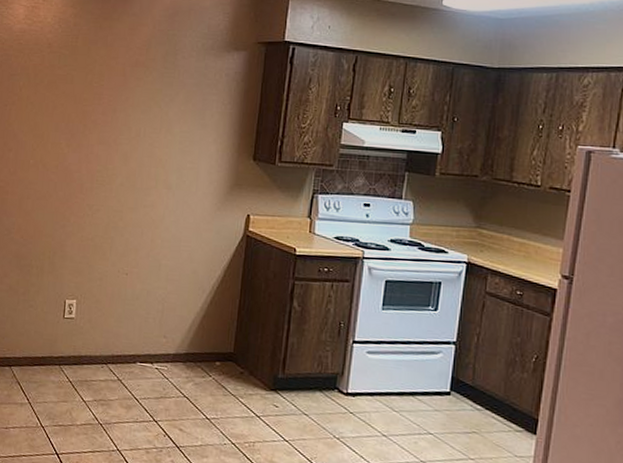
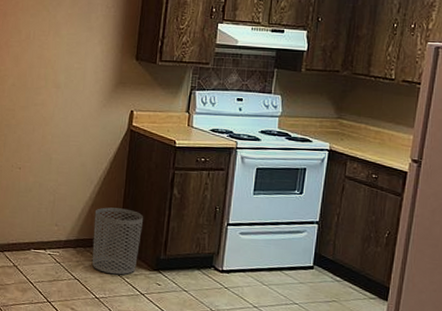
waste bin: none [202,319,260,394] -> present [92,207,144,275]

